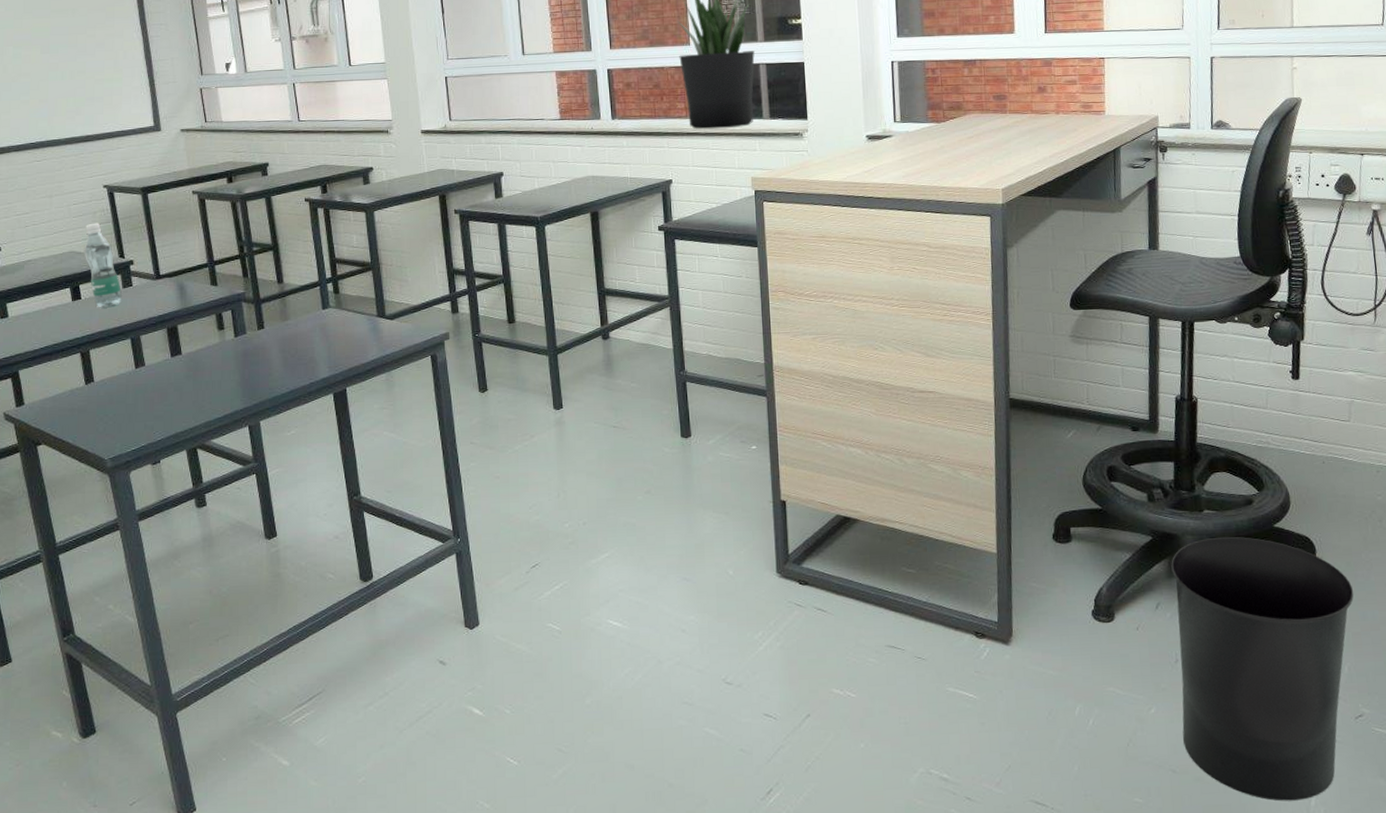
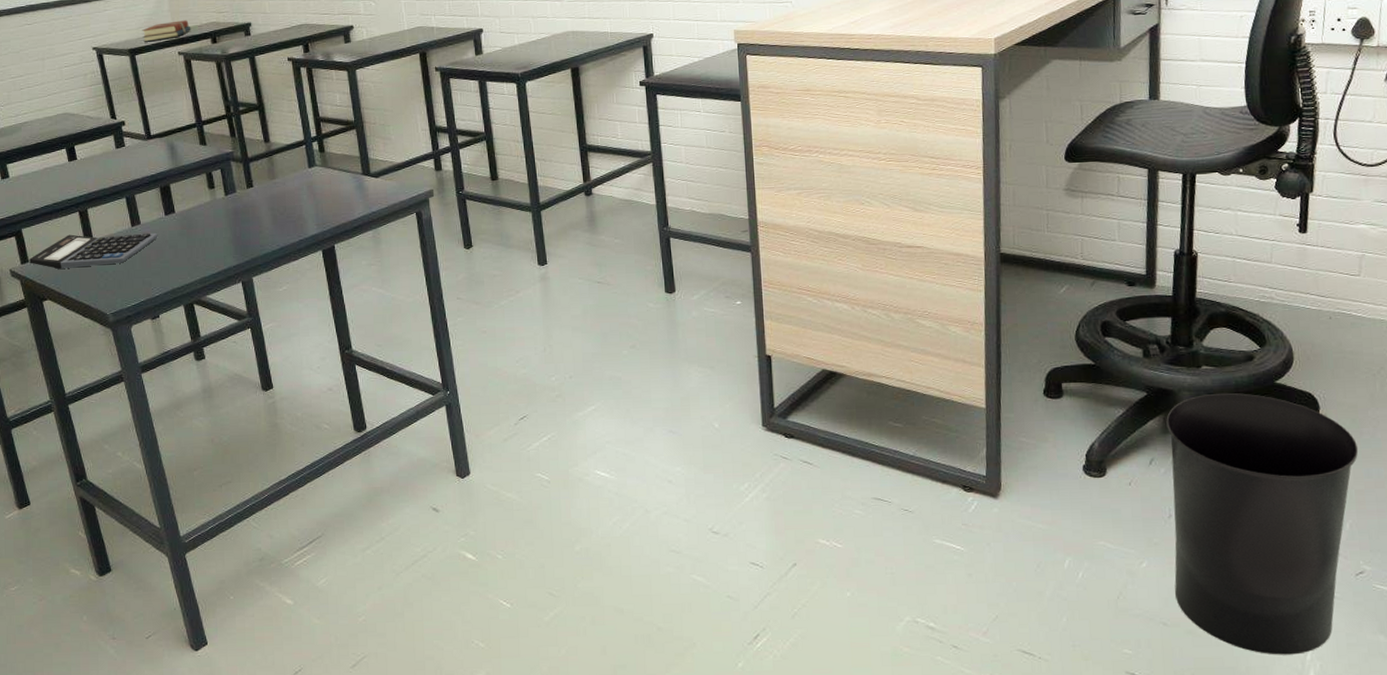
calculator: none [25,375,163,412] -> present [29,233,158,269]
bottle: present [84,223,123,308] -> none [77,84,116,168]
books: none [156,159,207,181] -> present [142,20,191,42]

